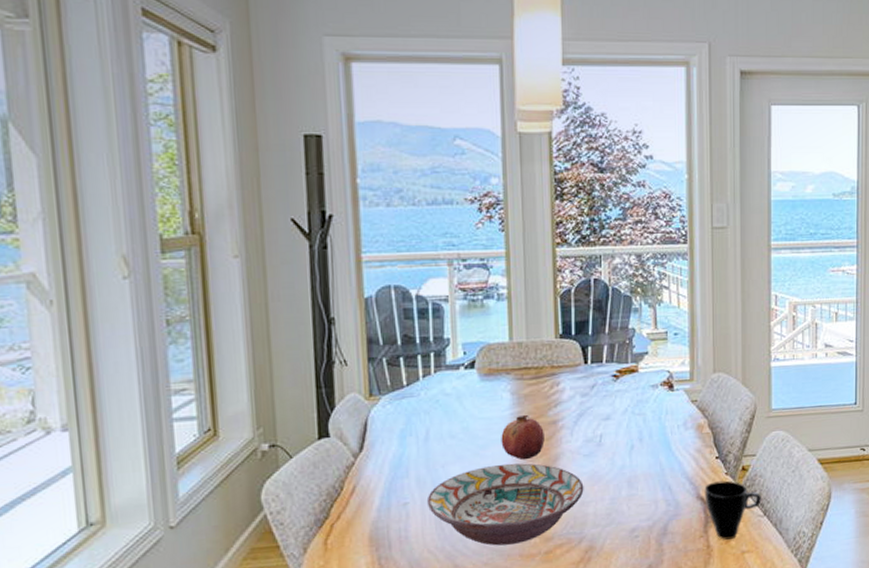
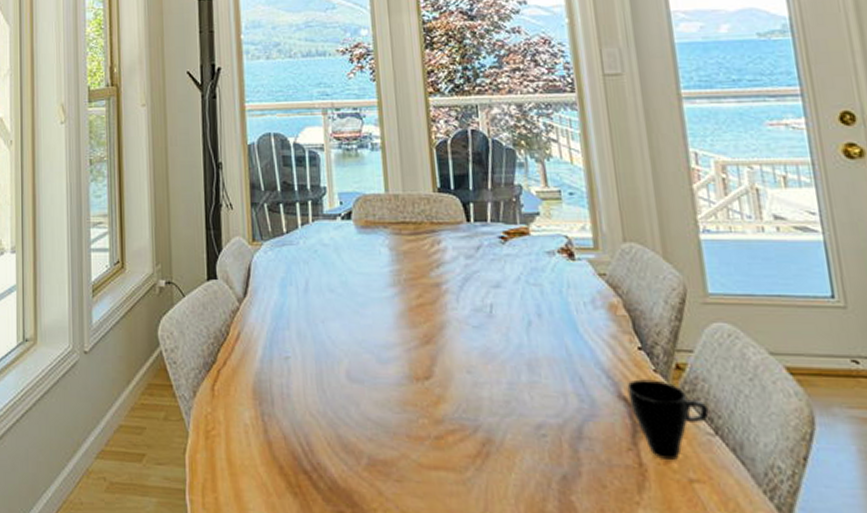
decorative bowl: present [426,463,584,546] -> none [307,327,476,421]
fruit: present [501,414,545,460] -> none [381,273,428,325]

